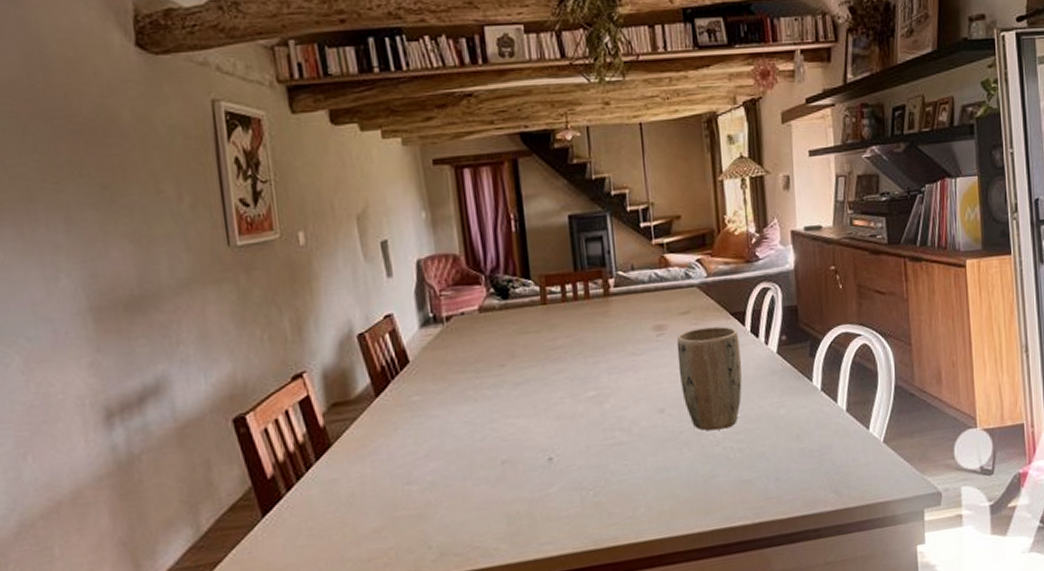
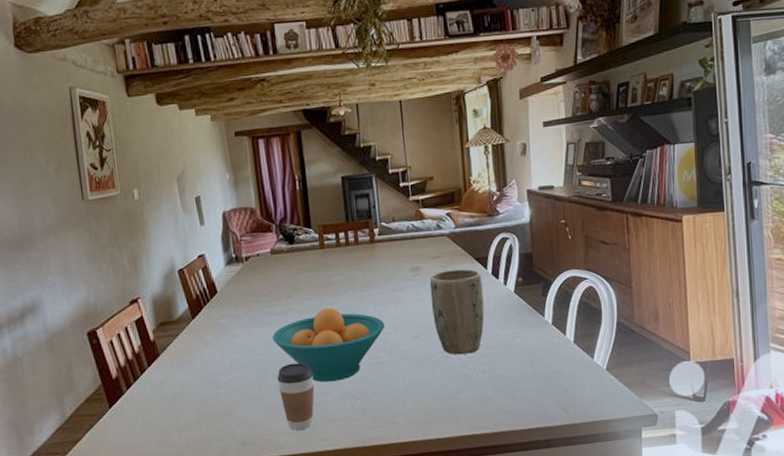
fruit bowl: none [480,377,623,472] -> present [272,307,385,383]
coffee cup: none [486,447,534,534] -> present [277,362,315,430]

